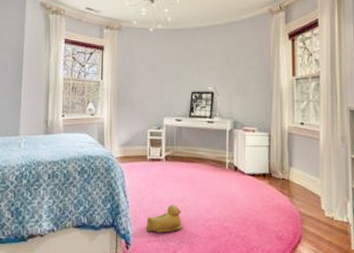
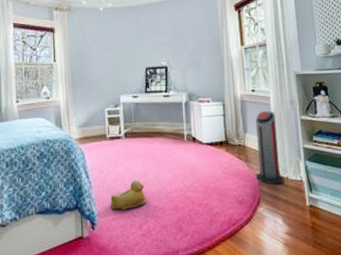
air purifier: none [299,146,330,224] -> present [255,111,285,185]

